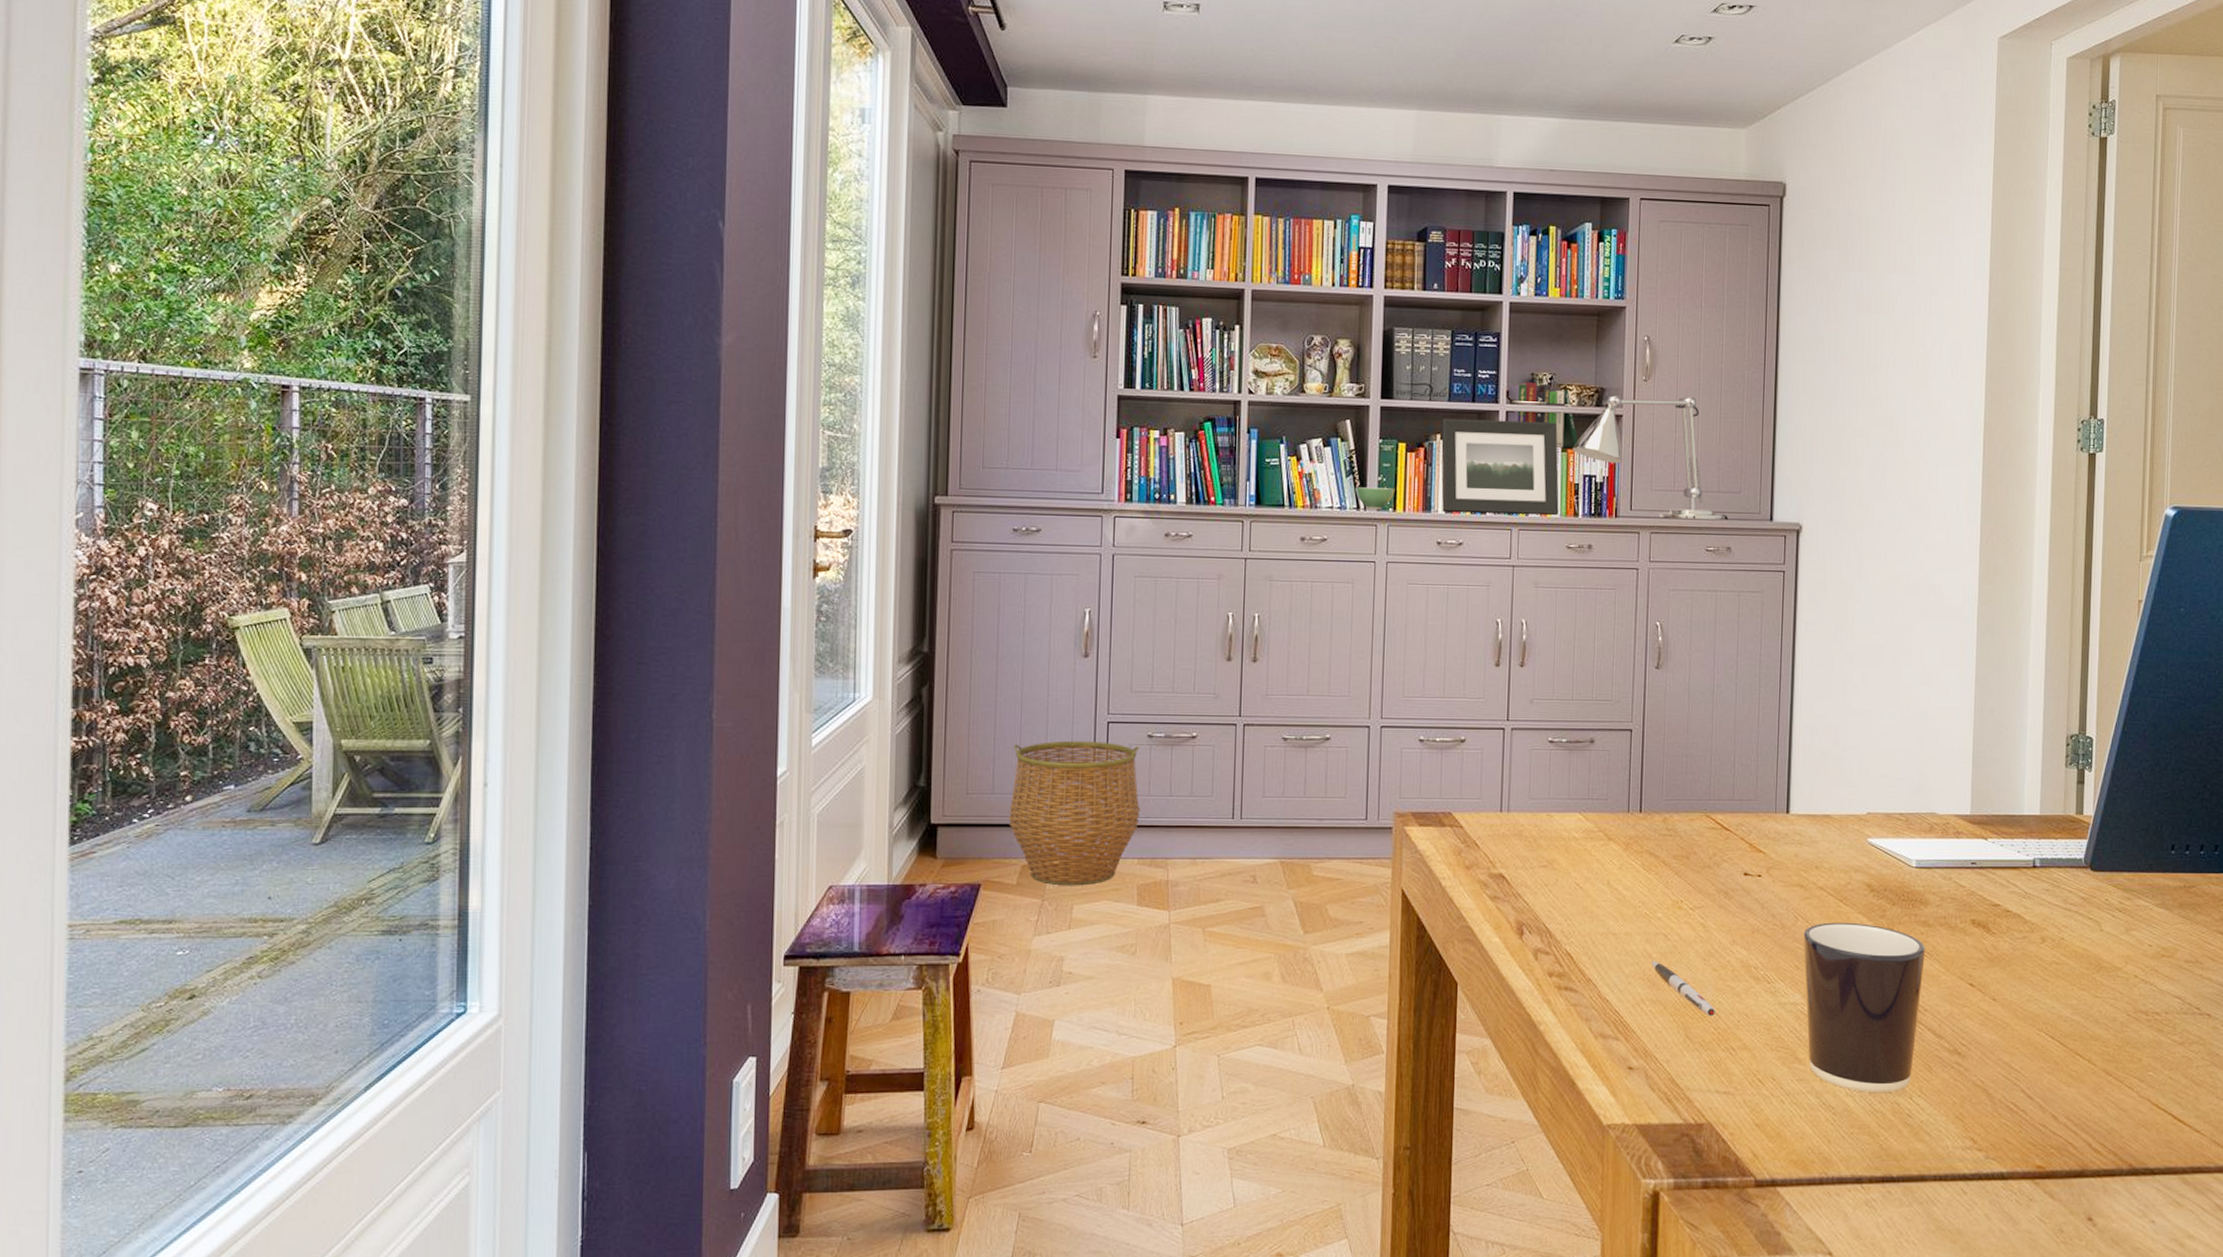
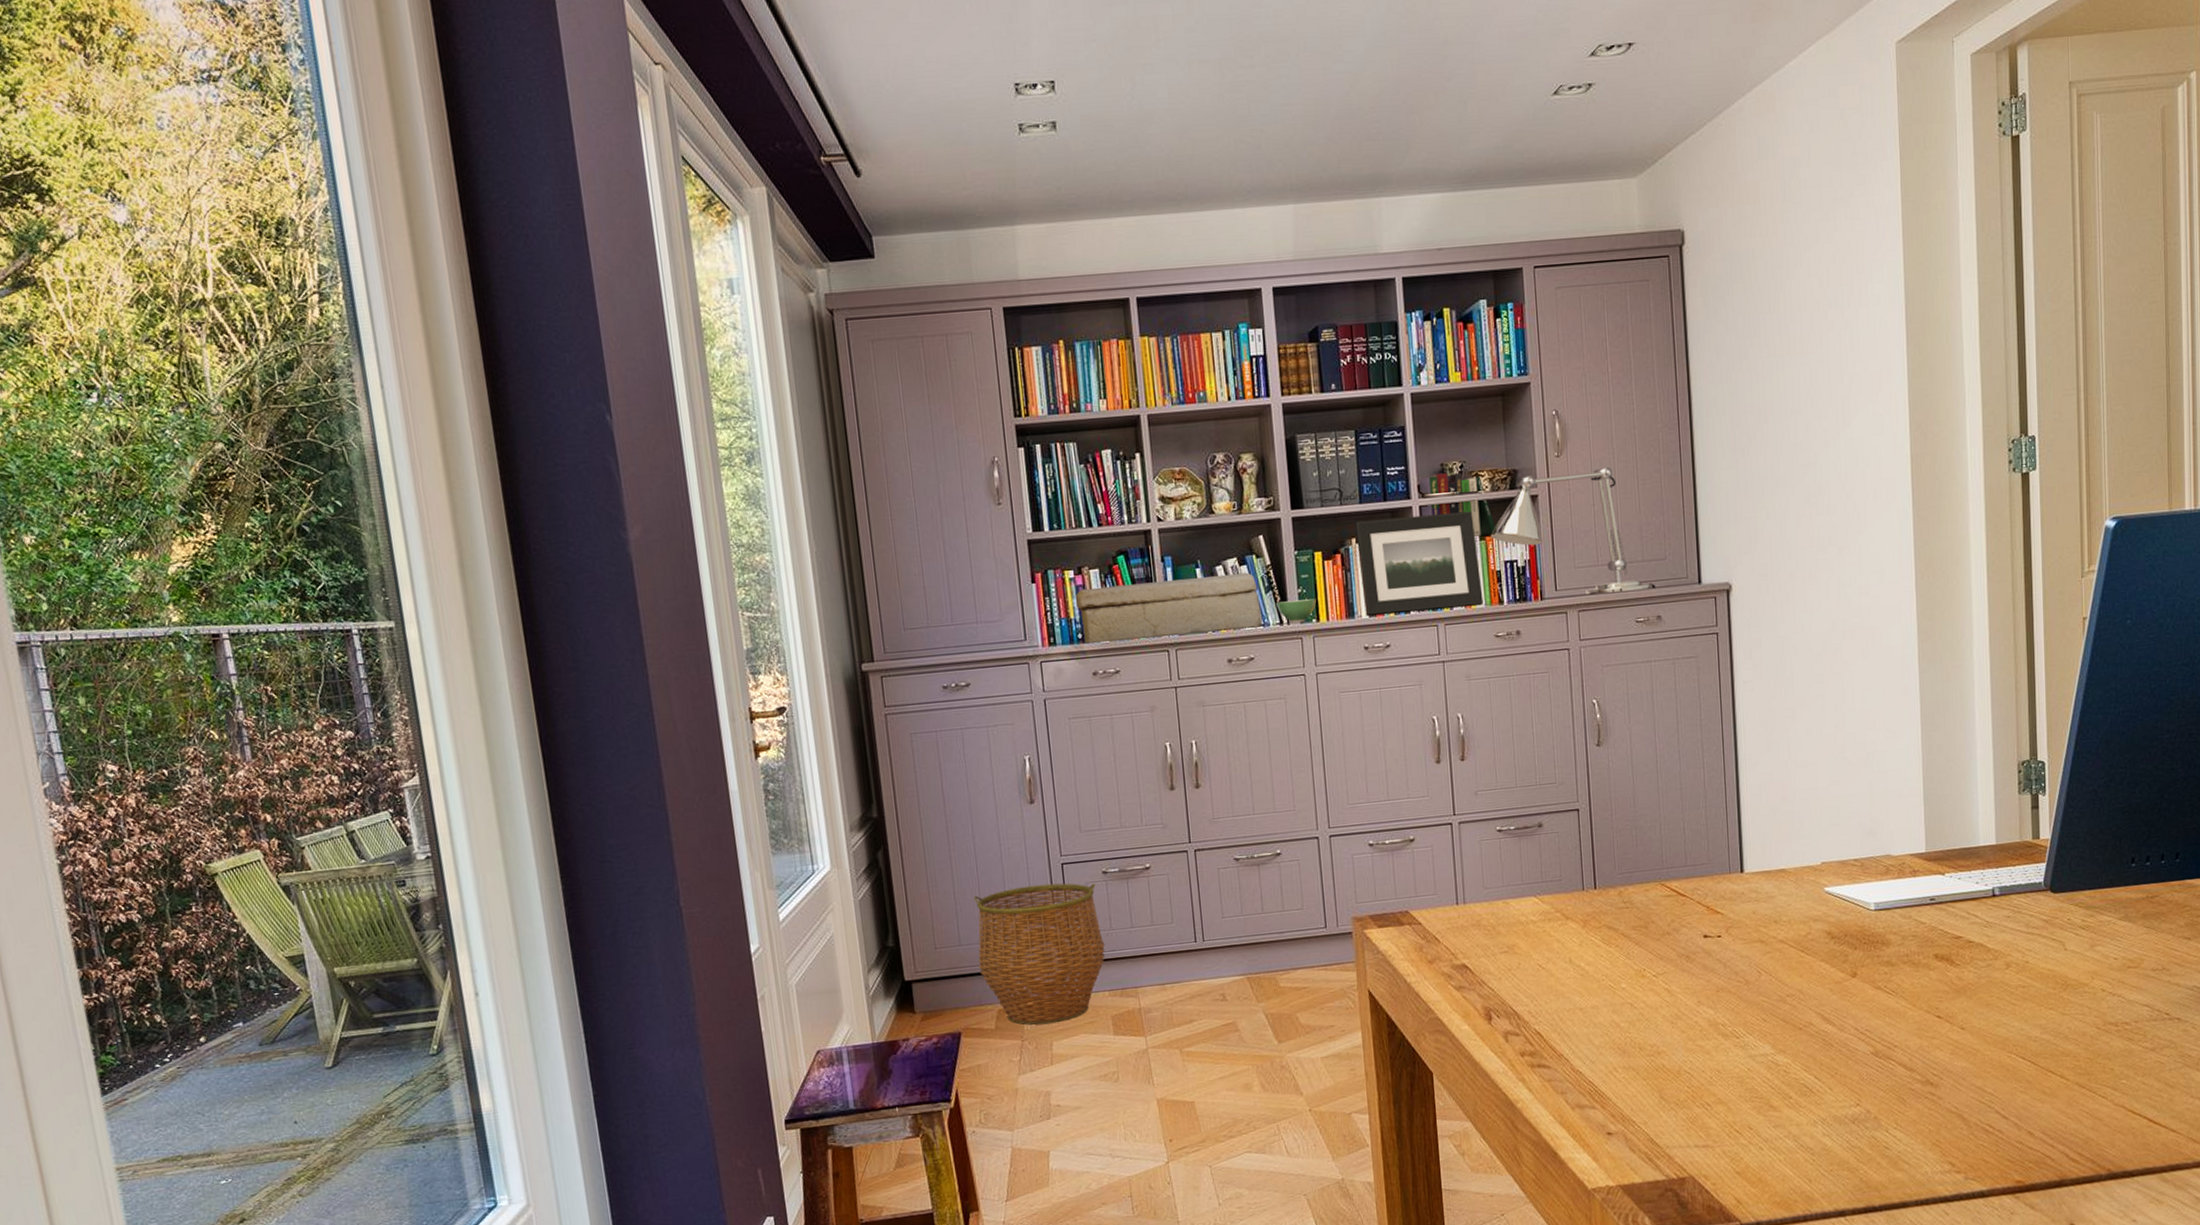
decorative box: none [1158,450,1340,509] -> present [1076,572,1263,643]
pen: present [1651,960,1716,1017] -> none [1620,1029,1688,1077]
mug: present [1803,922,1925,1094] -> none [1767,970,1891,1131]

